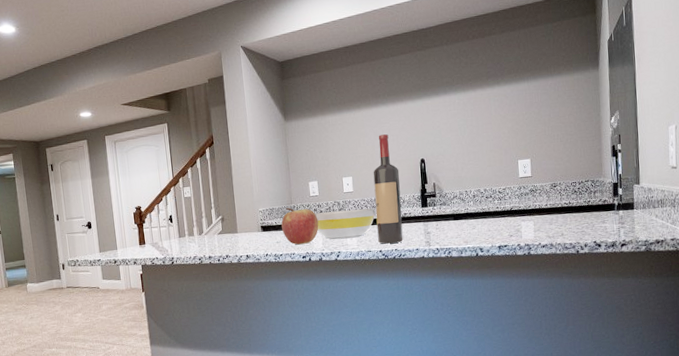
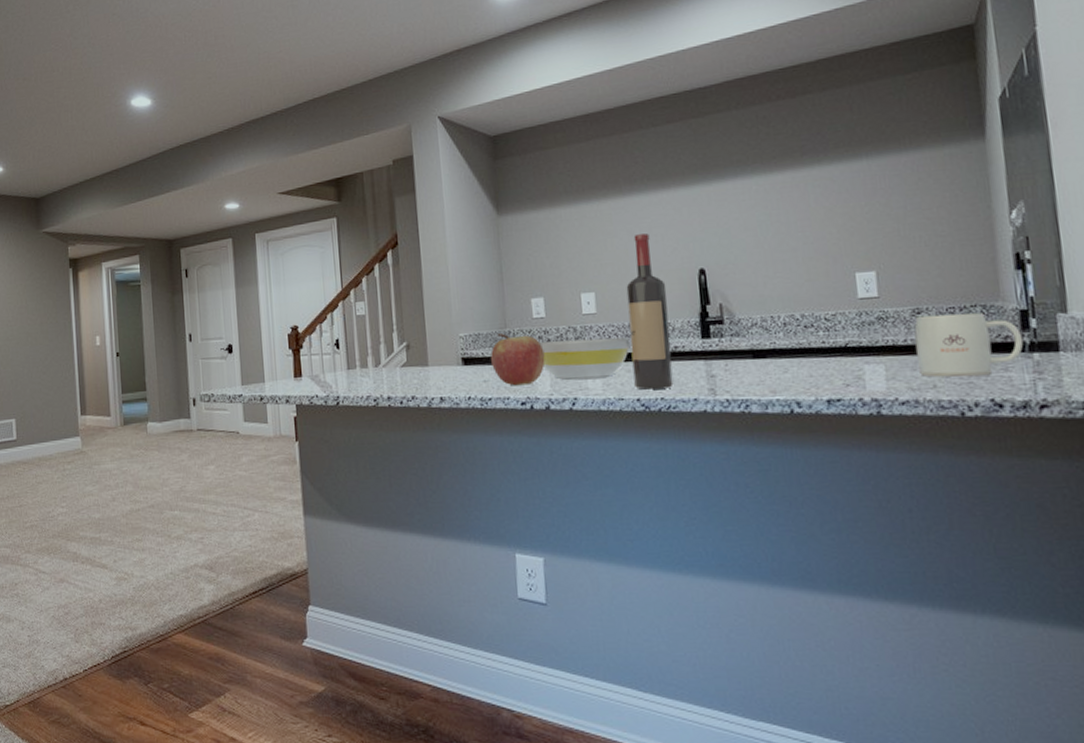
mug: none [552,185,615,229] -> present [914,313,1024,378]

